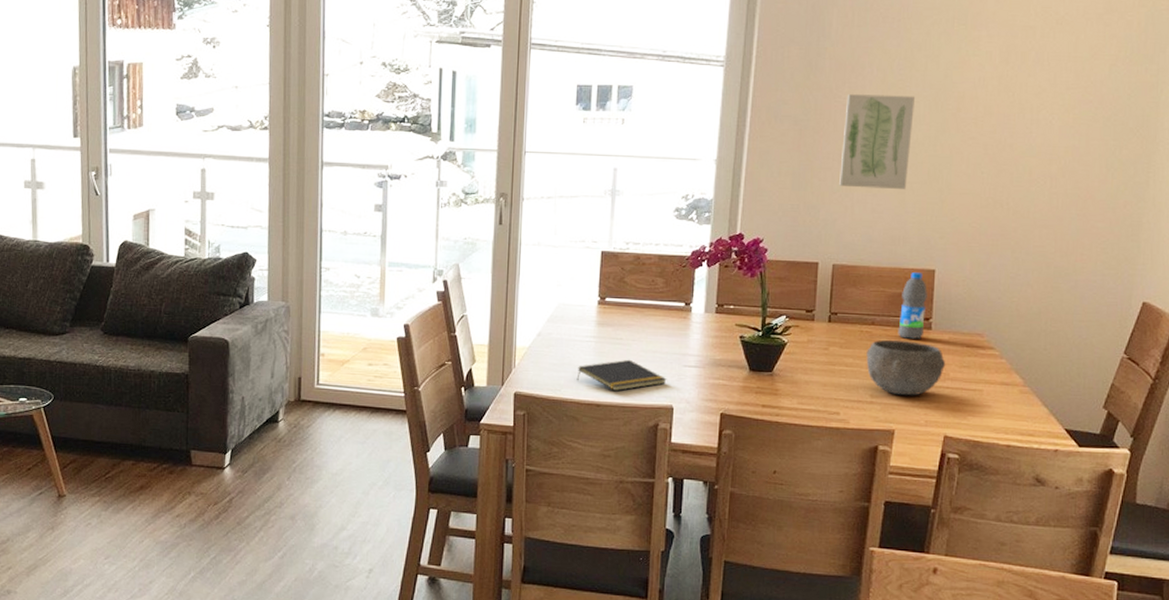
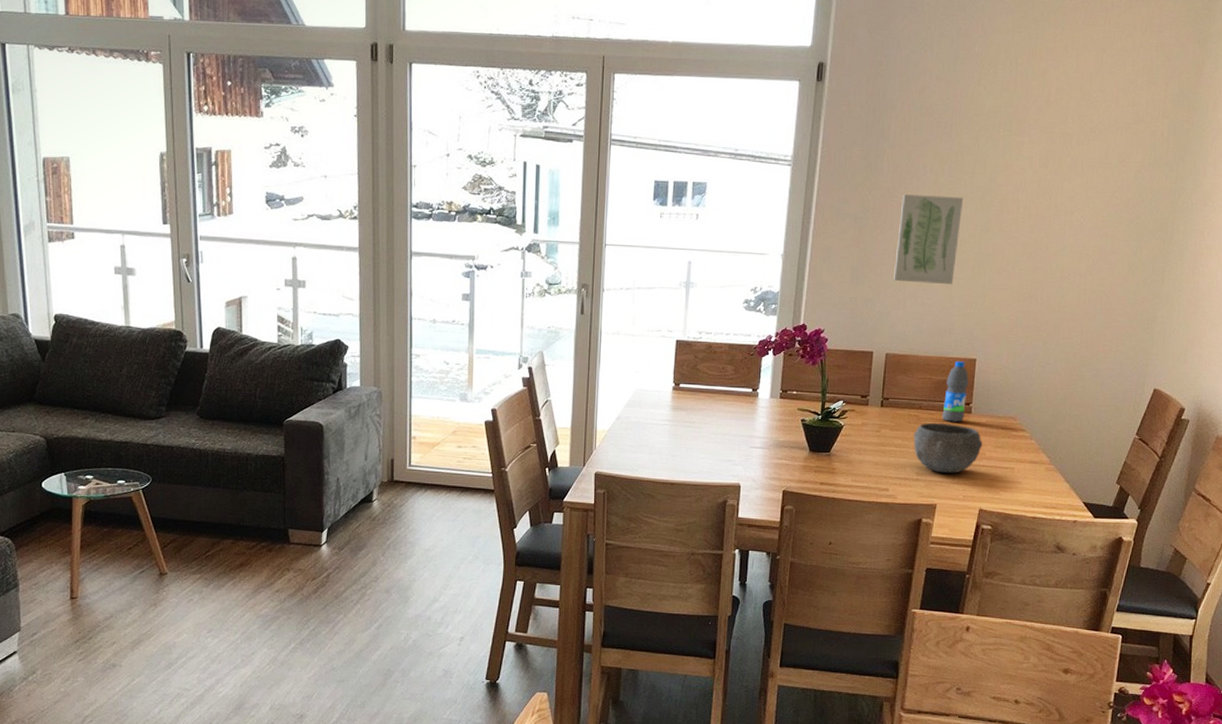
notepad: present [576,359,667,391] -> none [652,441,735,470]

